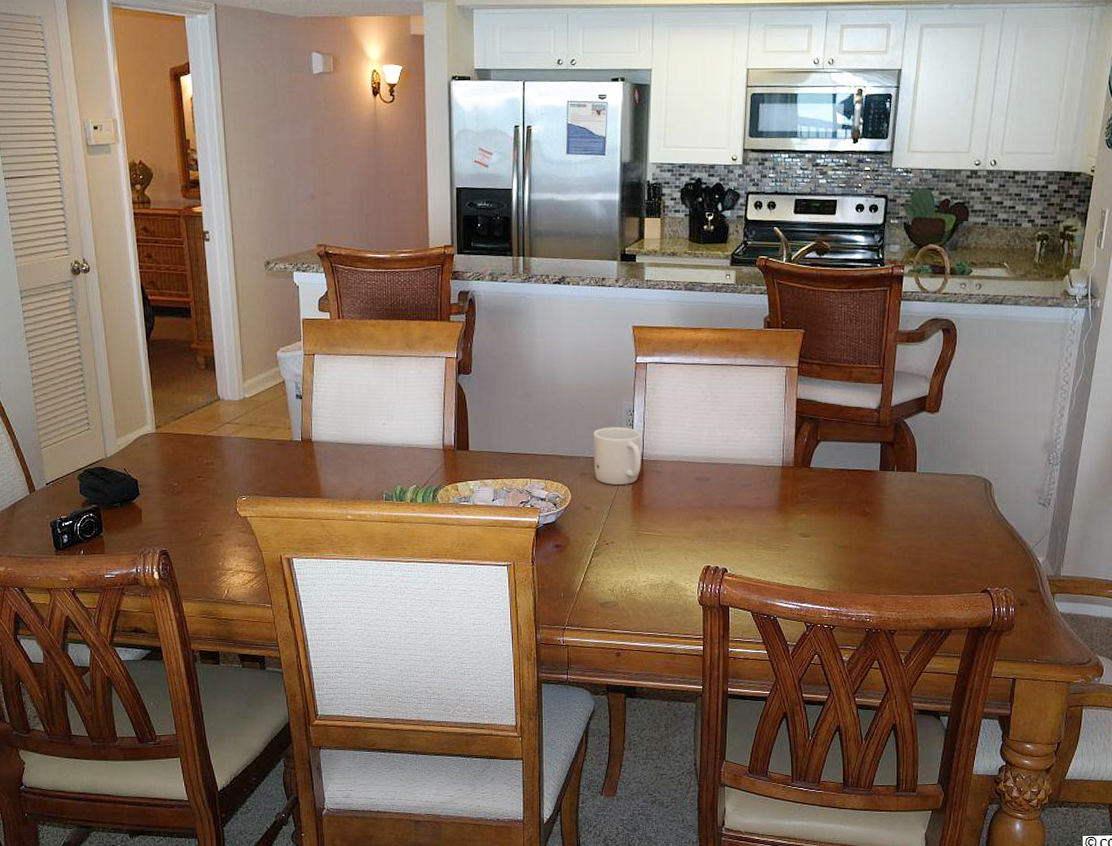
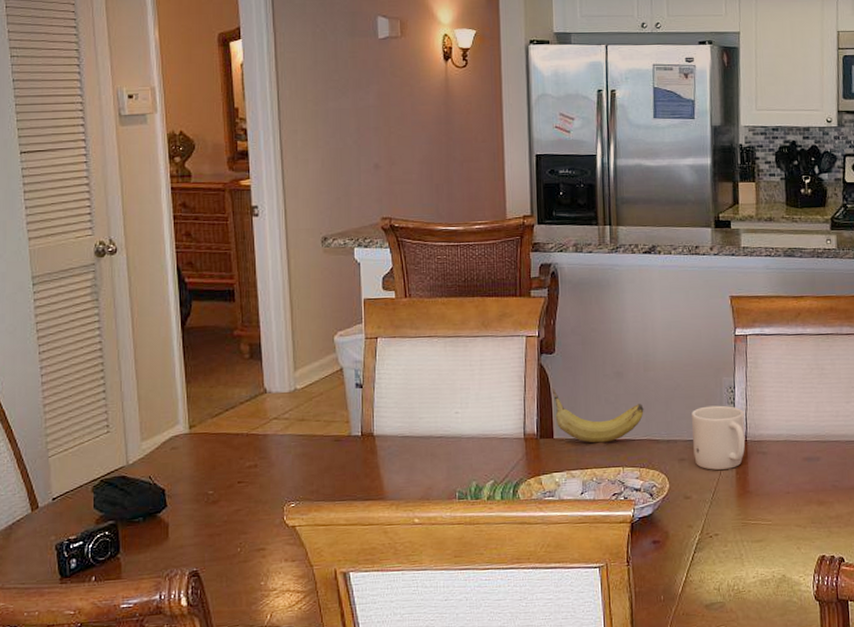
fruit: none [468,404,550,456] -> present [551,386,644,443]

